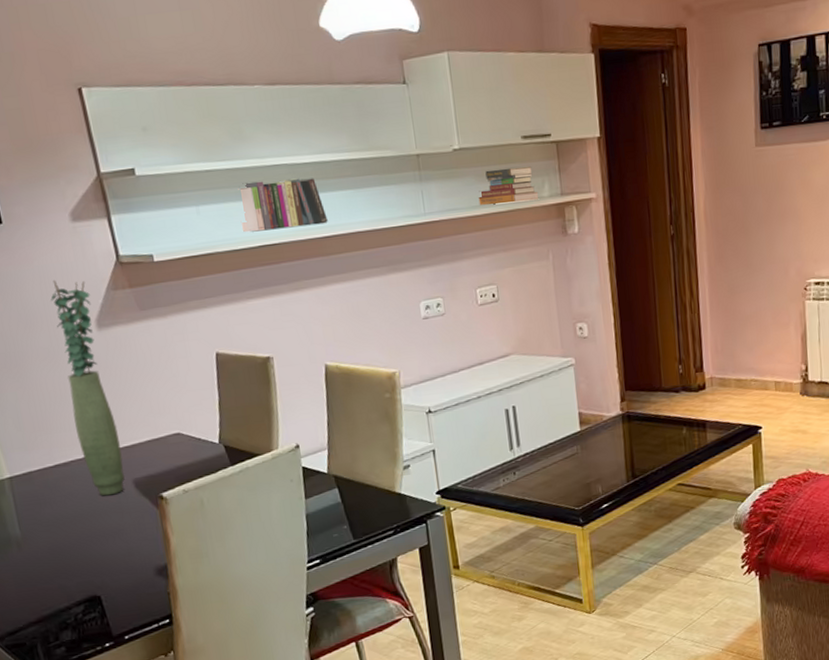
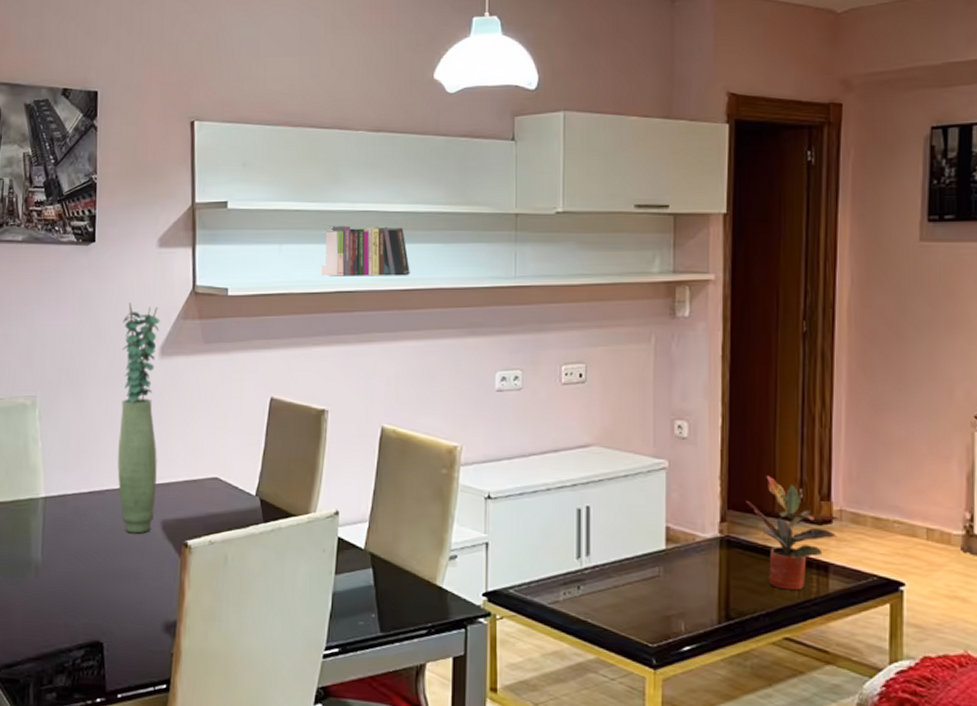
books: present [478,166,539,205] -> none [577,237,647,275]
potted plant: none [639,358,712,448] -> present [746,475,840,591]

